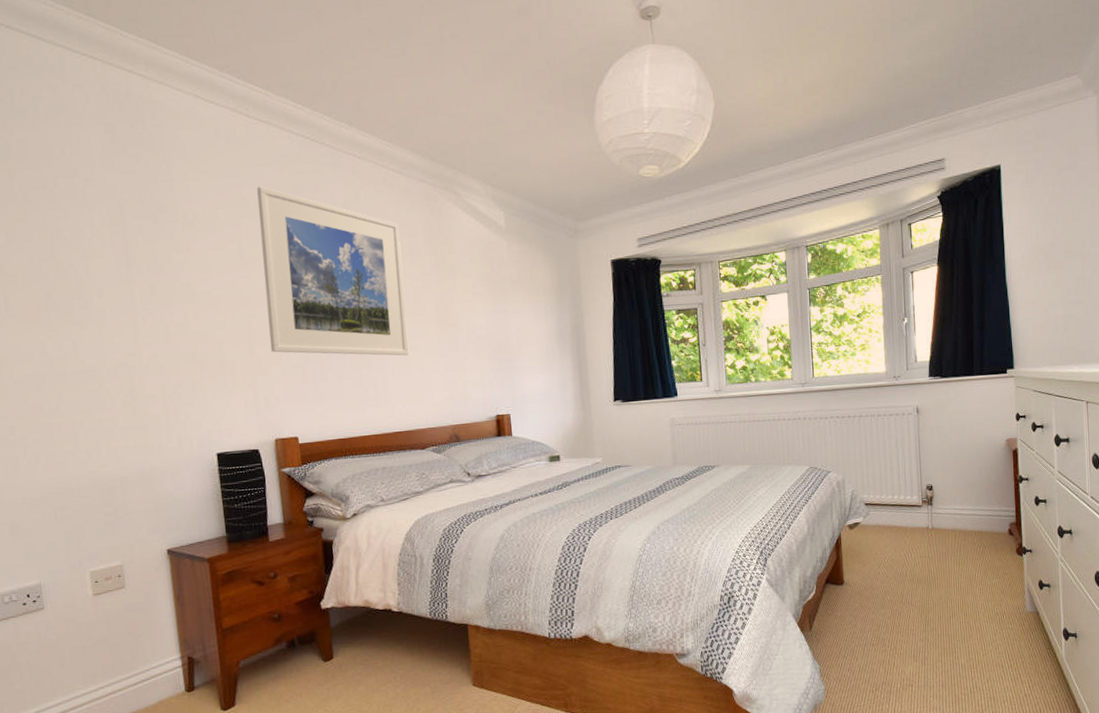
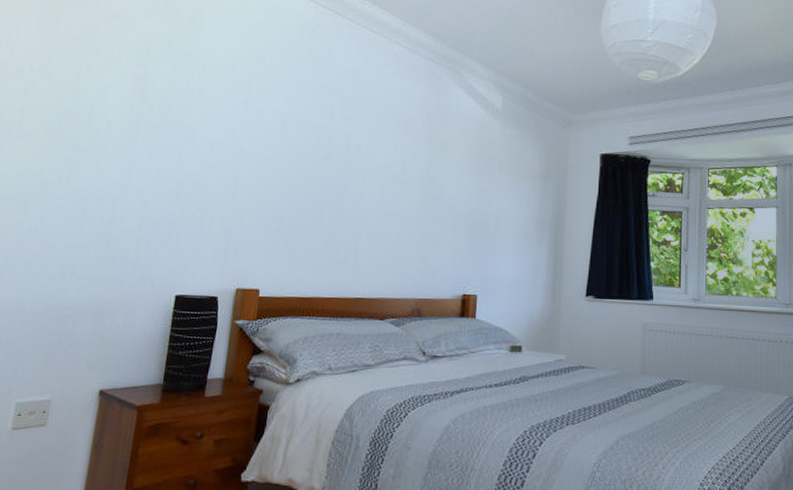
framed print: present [257,186,409,356] -> none [253,47,400,222]

